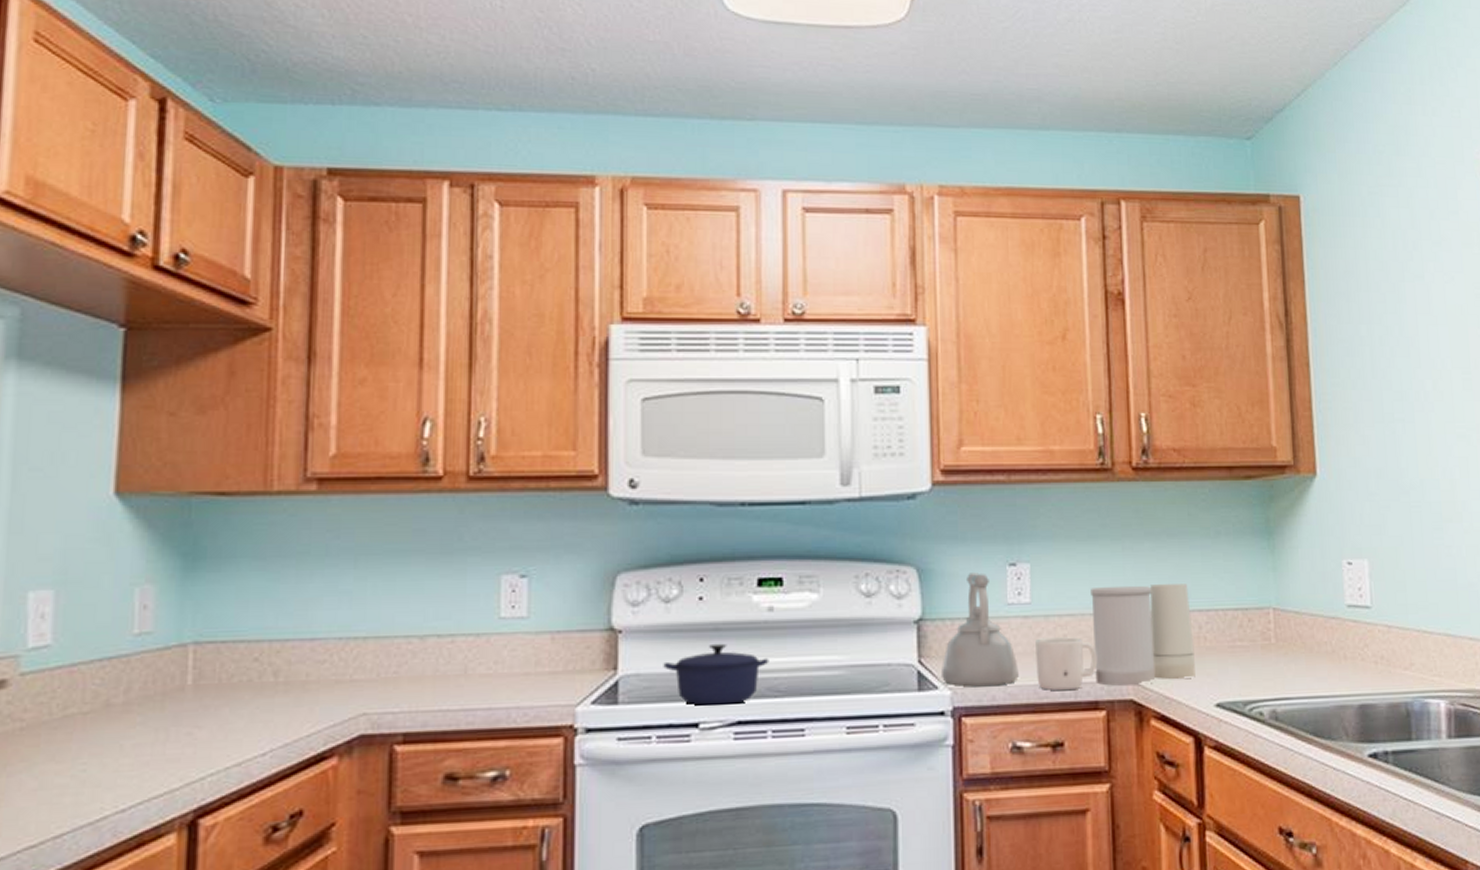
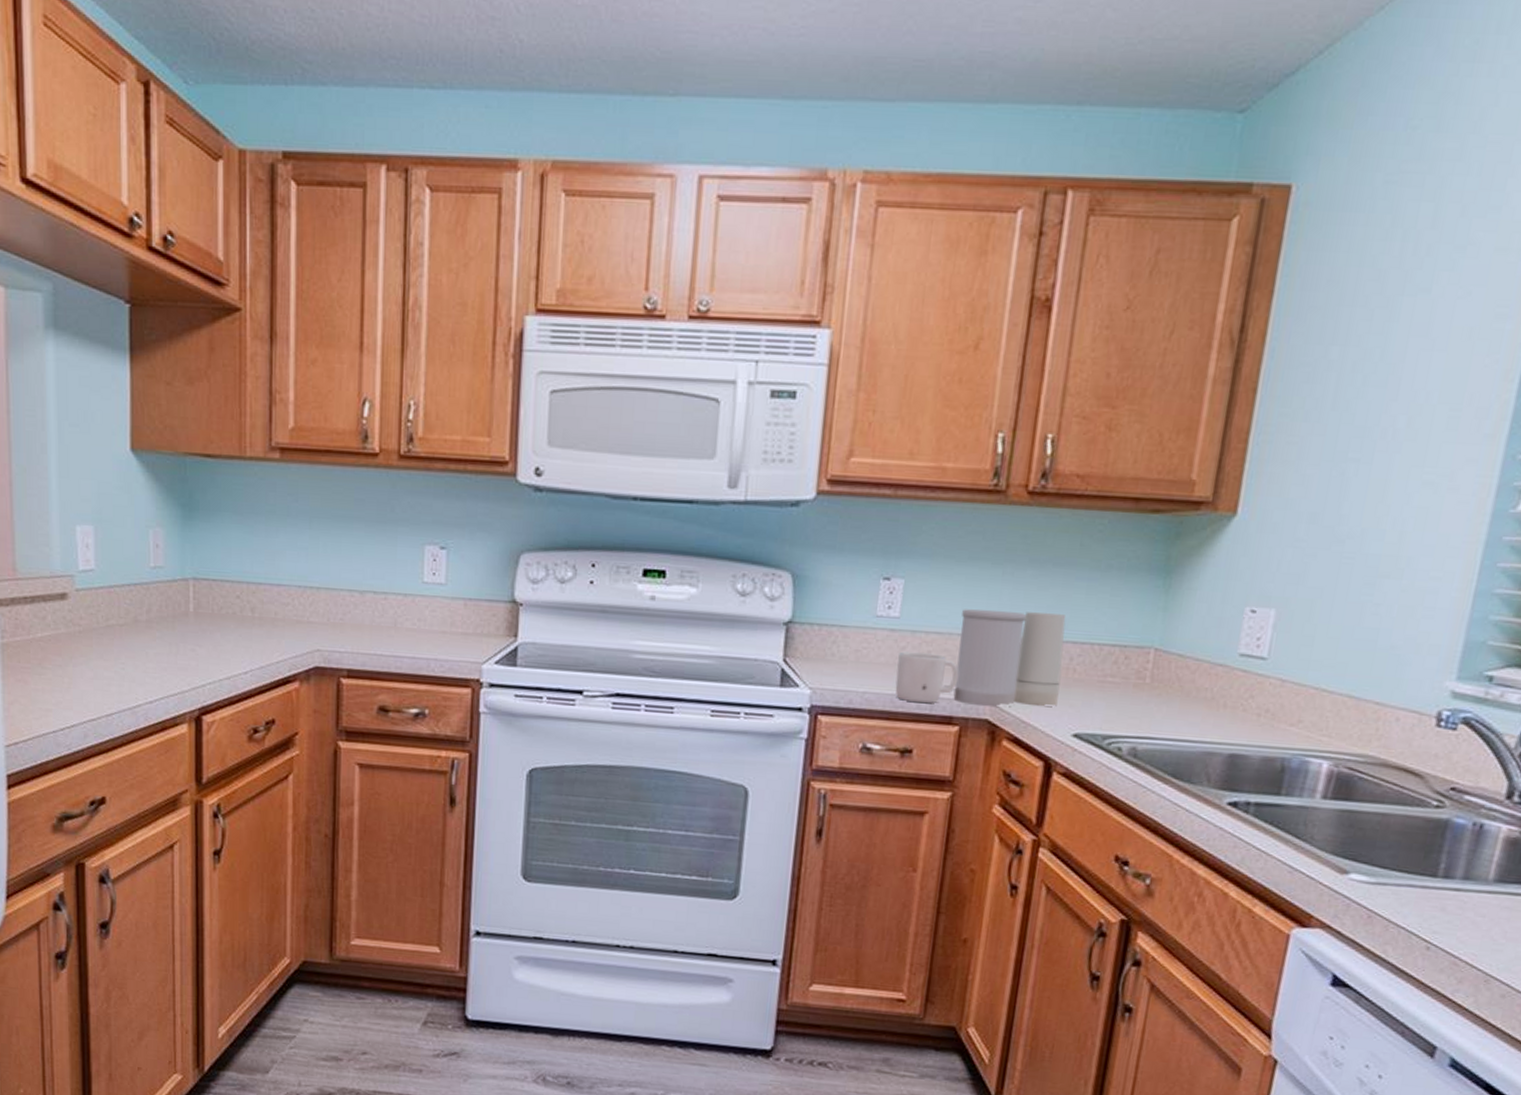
cooking pot: present [663,643,769,707] -> none [556,623,648,679]
kettle: present [940,573,1019,687] -> none [802,583,879,691]

